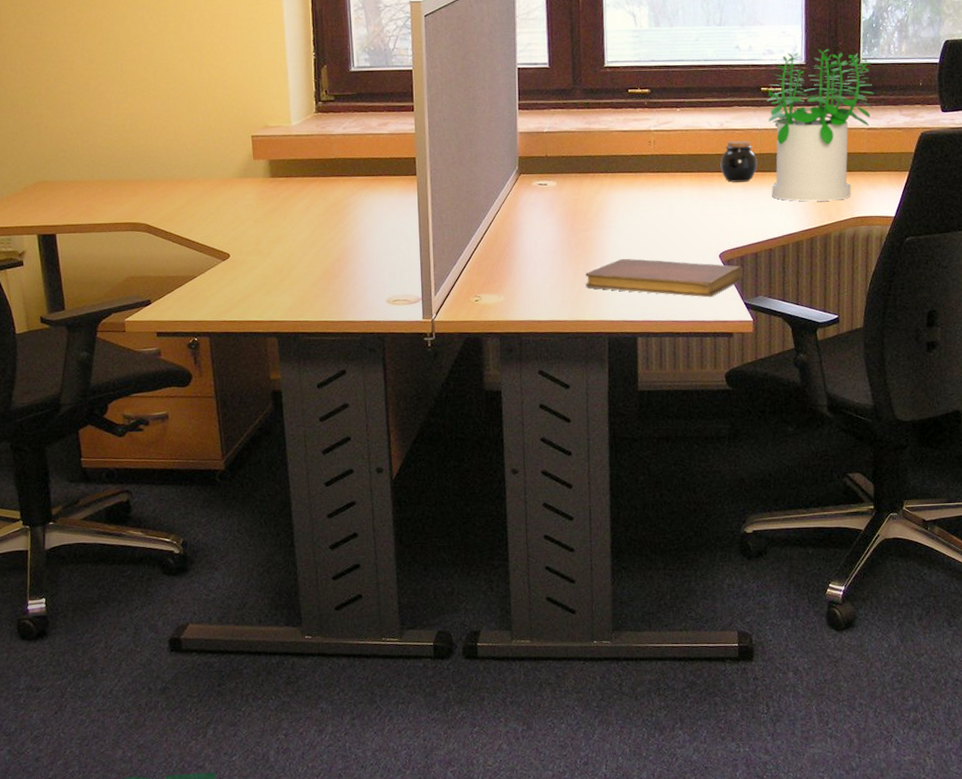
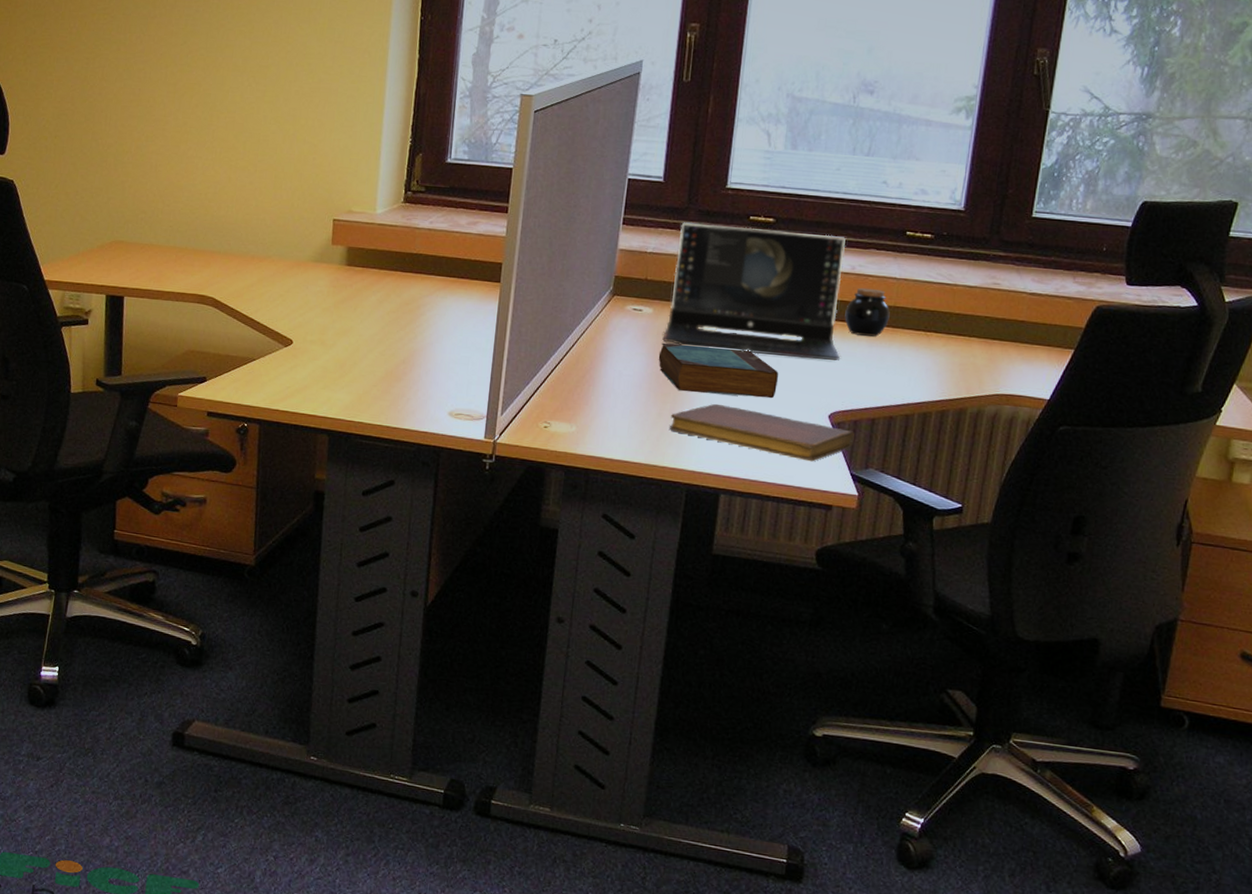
book: none [567,207,672,252] -> present [658,342,778,399]
laptop computer: none [568,98,722,211] -> present [662,222,846,361]
potted plant: present [766,48,874,202] -> none [902,194,1045,372]

